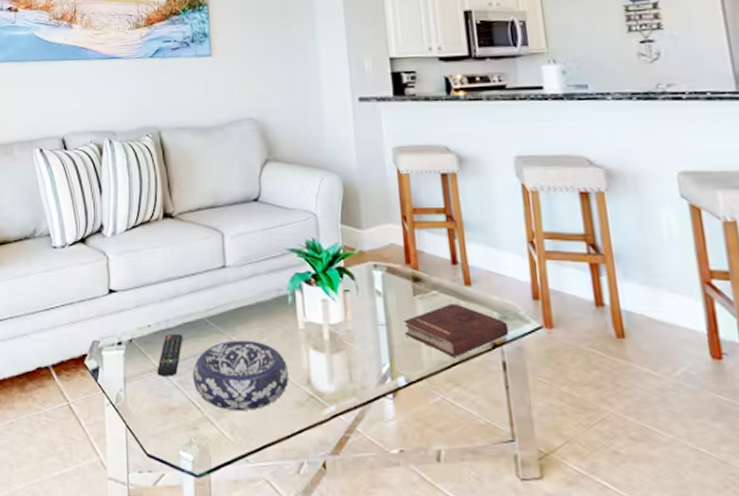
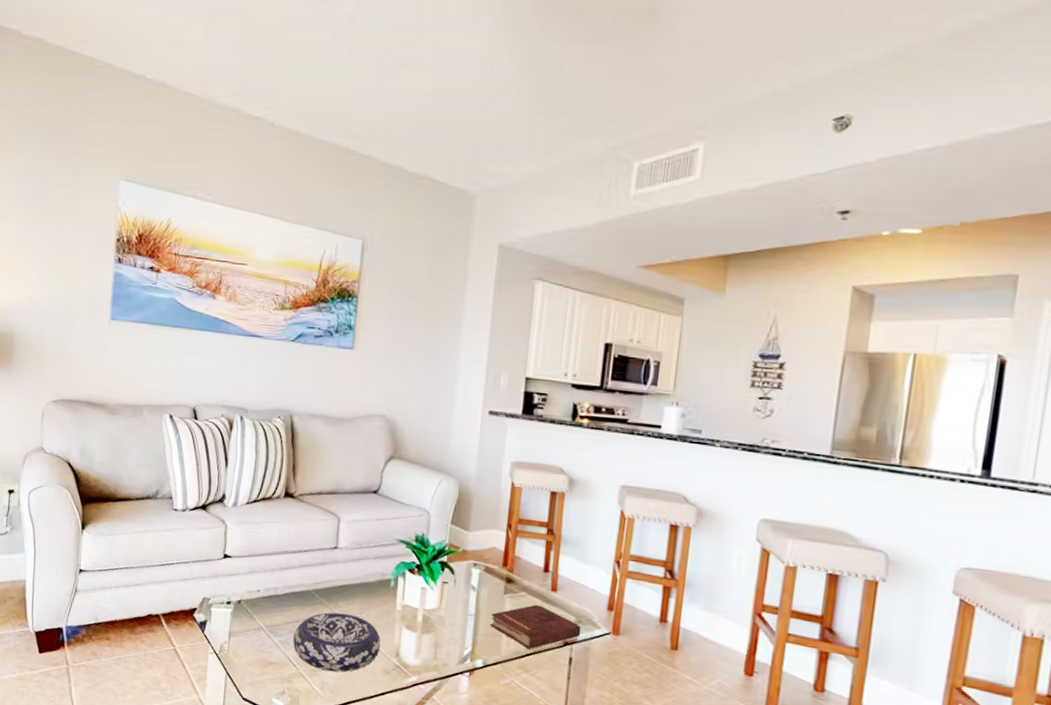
remote control: present [157,334,183,376] -> none [261,600,289,636]

